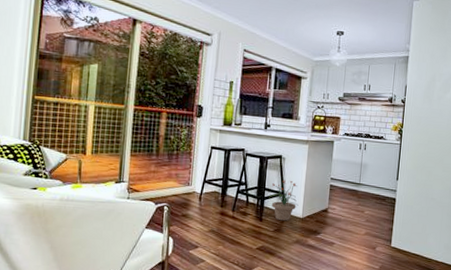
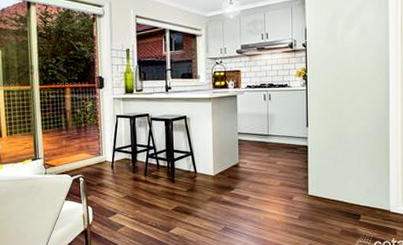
potted plant: present [269,180,298,221] -> none [179,139,209,180]

